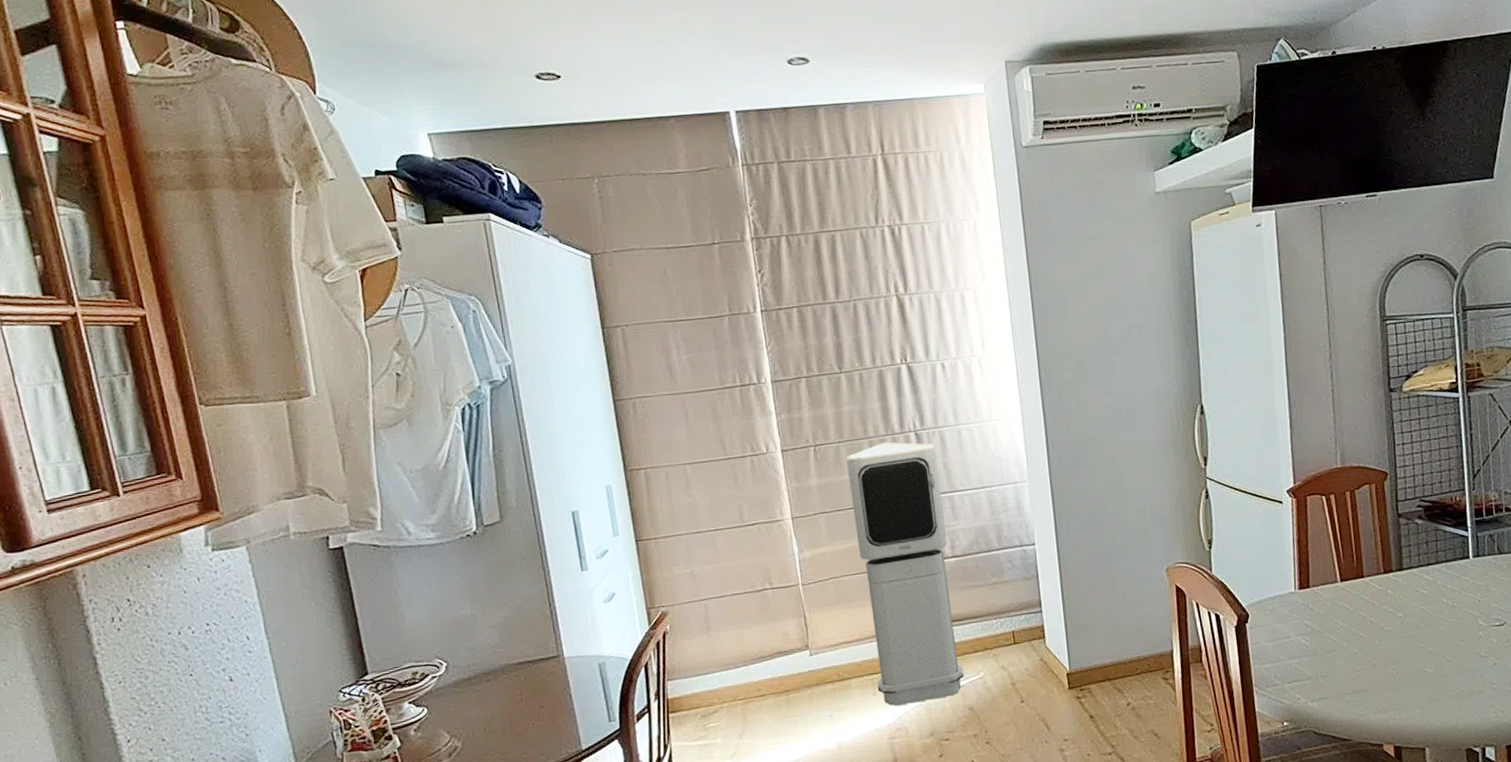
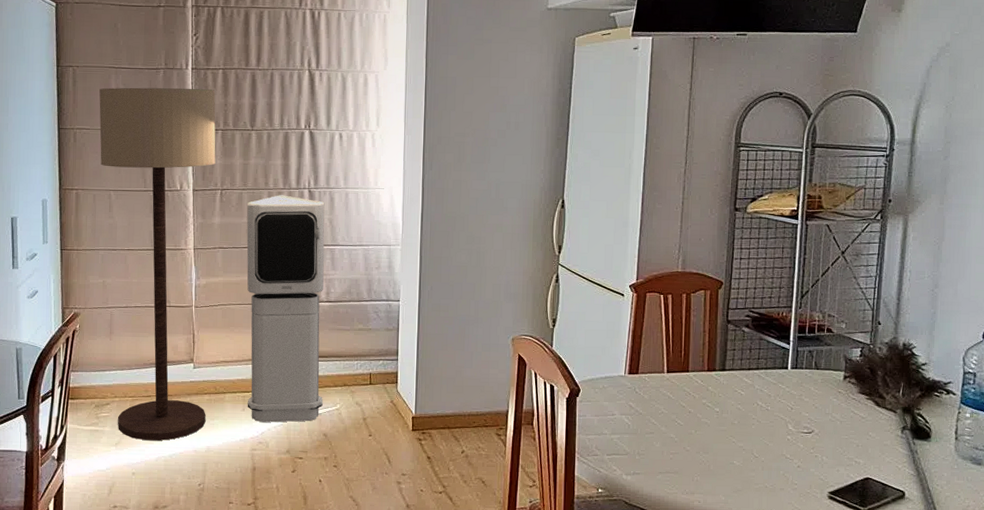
floor lamp: none [656,332,833,747] -> present [99,87,216,440]

